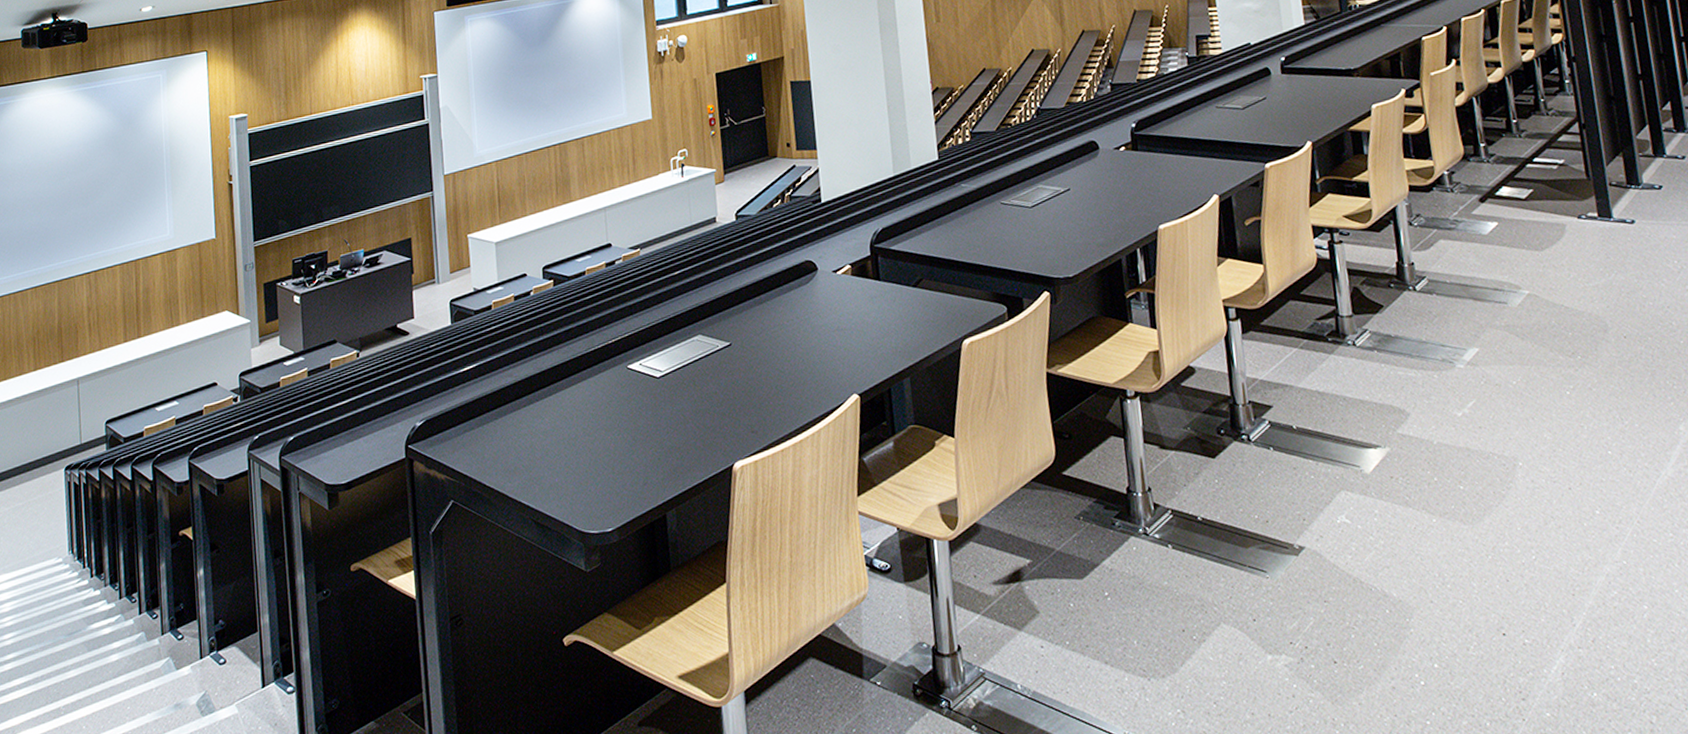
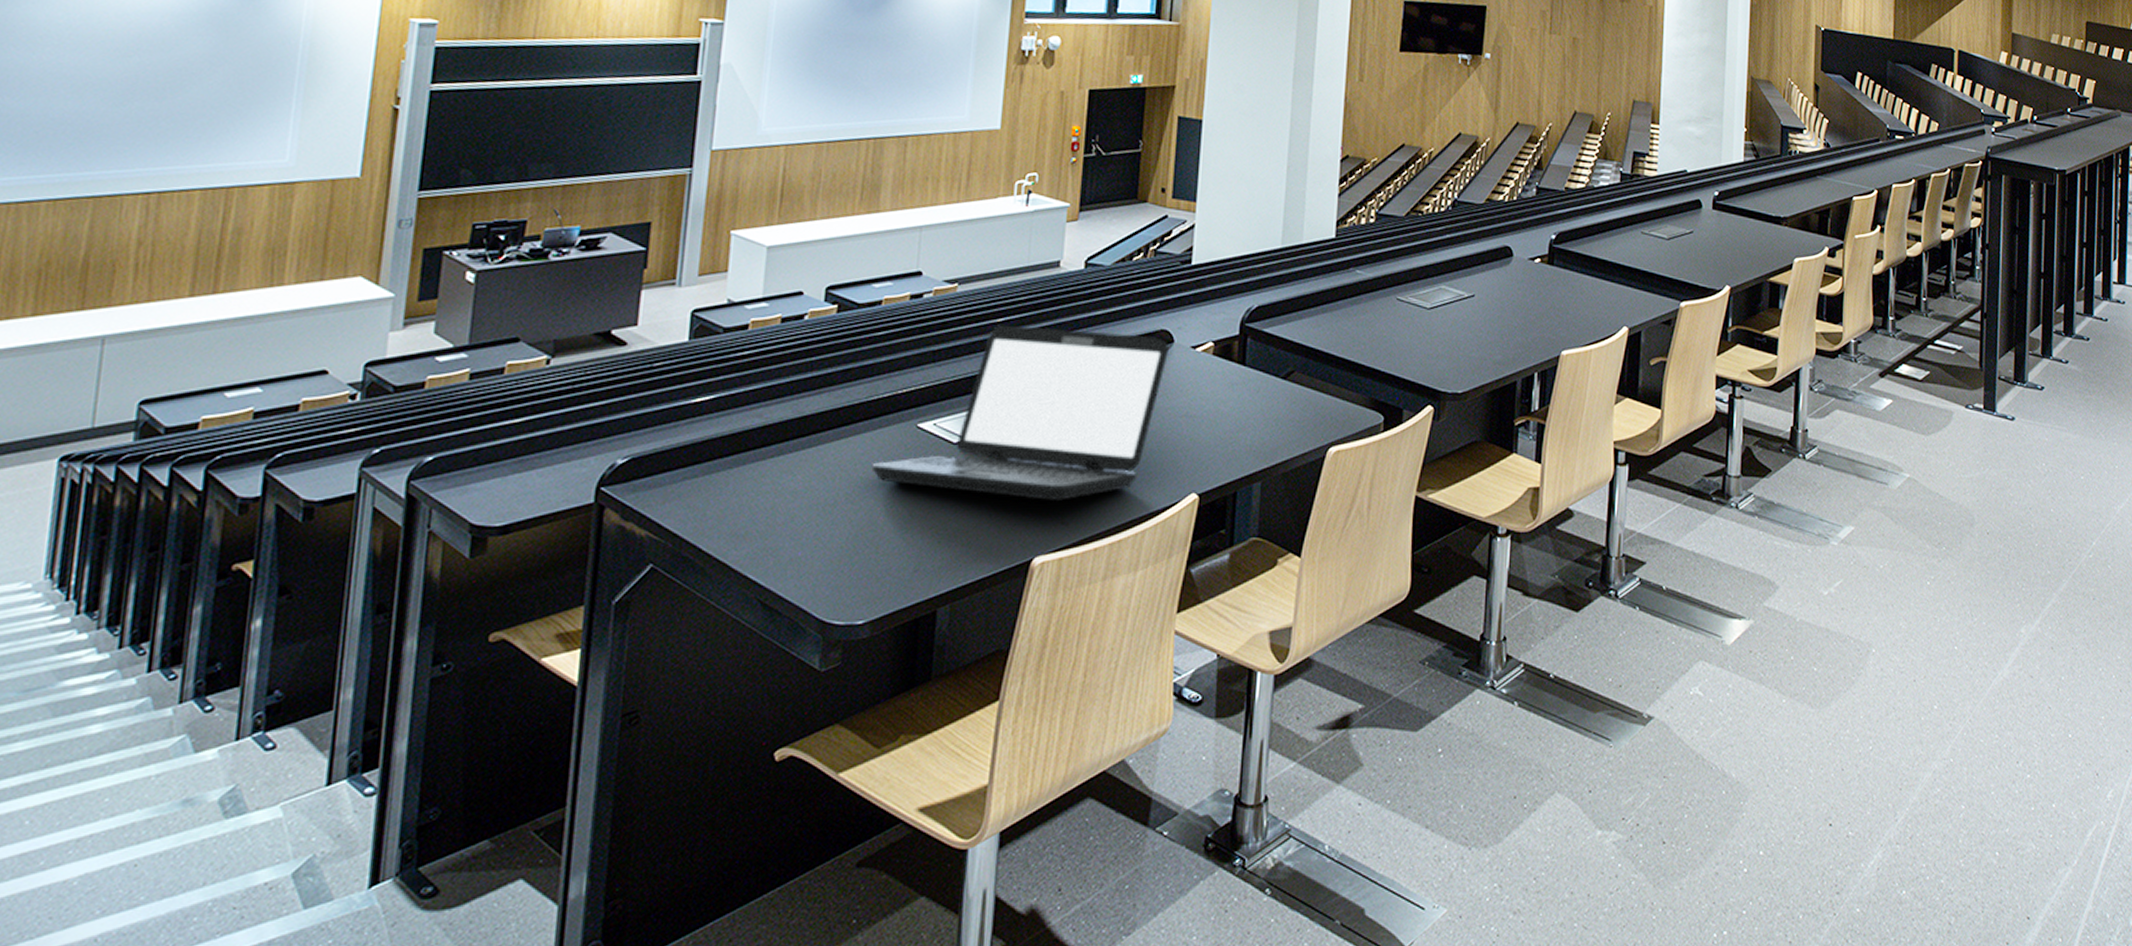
laptop: none [598,267,815,415] -> present [871,325,1169,501]

